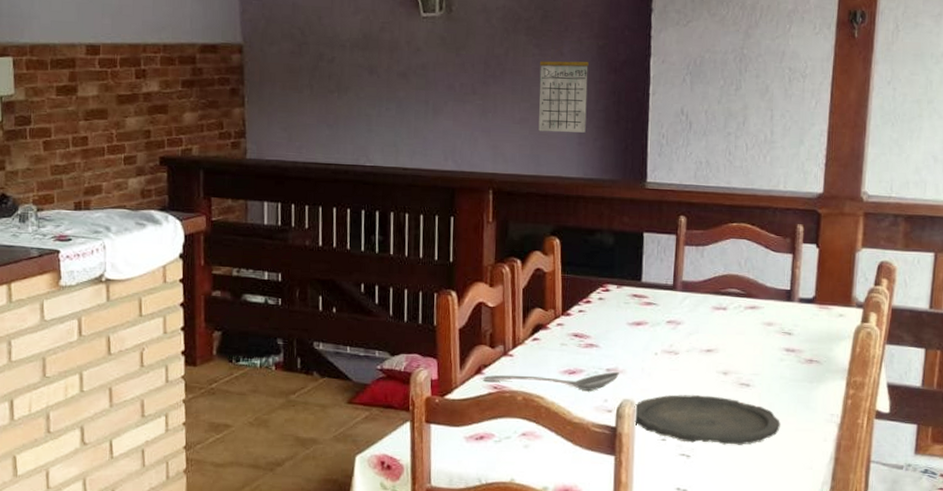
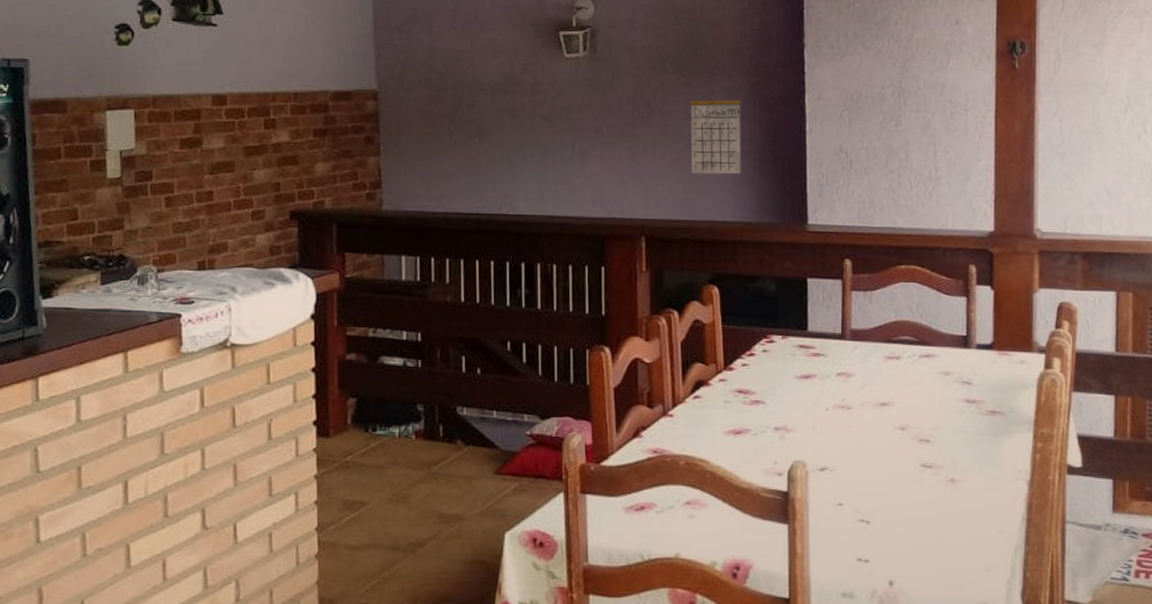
stirrer: present [483,372,619,391] -> none [641,431,788,452]
plate: present [634,395,780,445] -> none [806,454,965,508]

